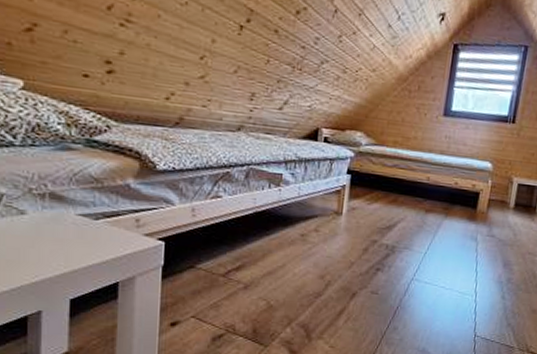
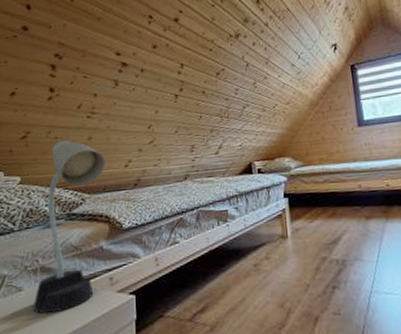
desk lamp: none [39,47,141,244] -> present [33,140,105,314]

